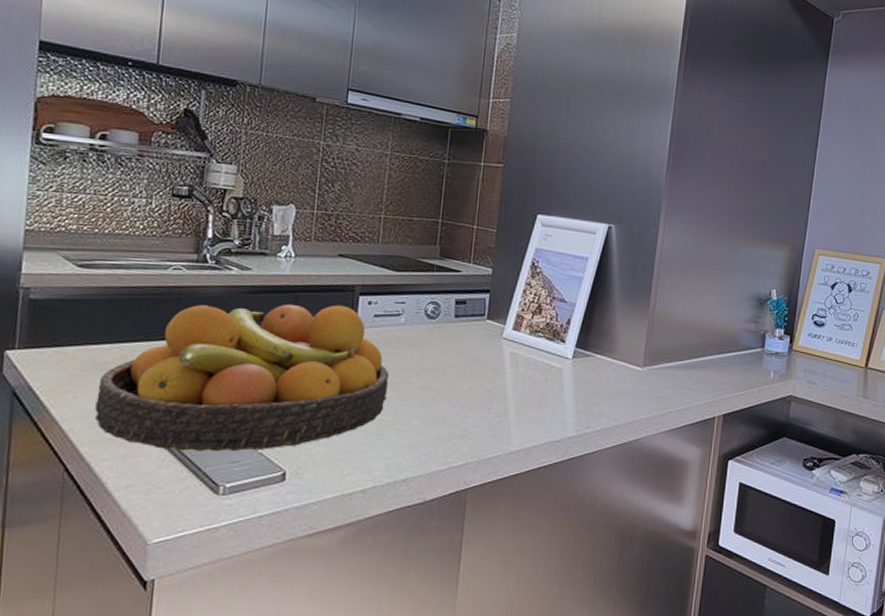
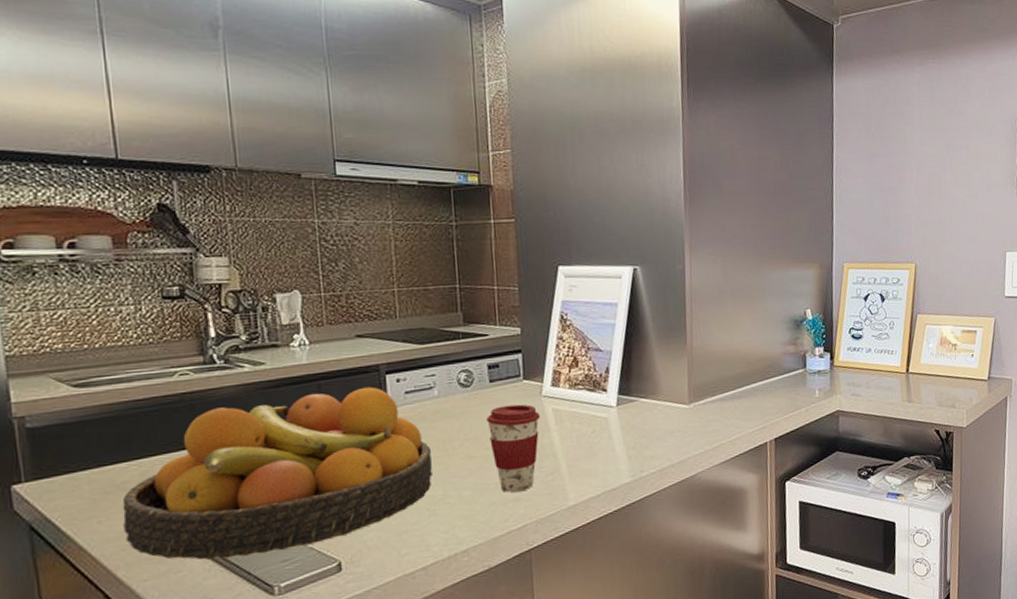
coffee cup: none [445,342,498,430] -> present [487,404,541,493]

